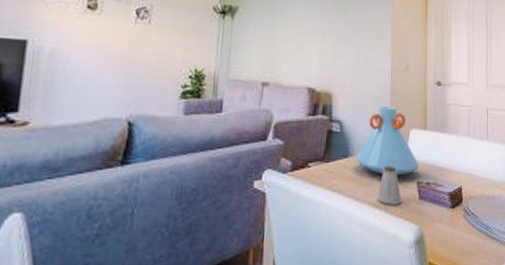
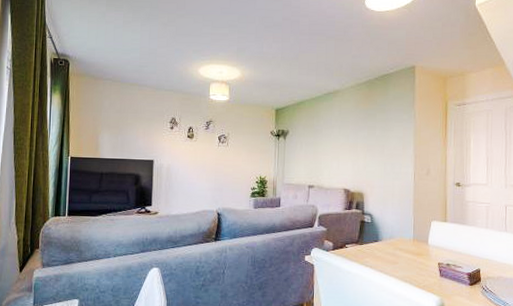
vase: present [355,106,419,176] -> none [384,203,439,257]
saltshaker: present [377,165,401,205] -> none [403,249,424,280]

